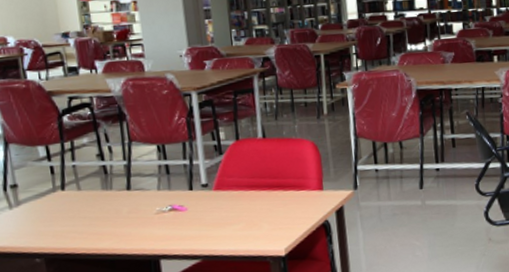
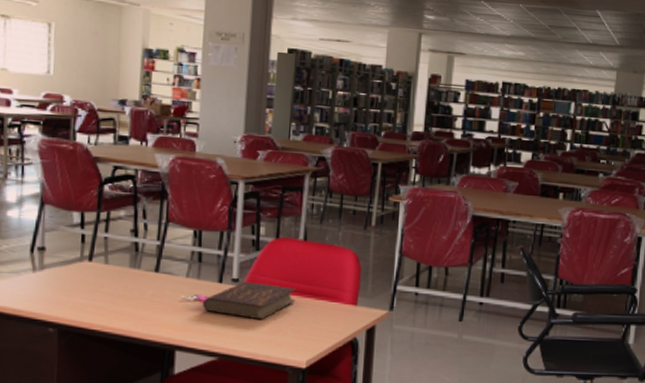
book: none [177,183,265,219] -> present [202,281,297,320]

